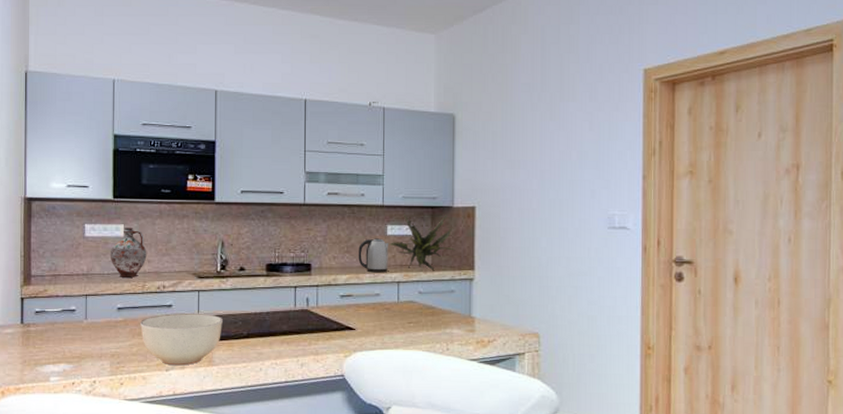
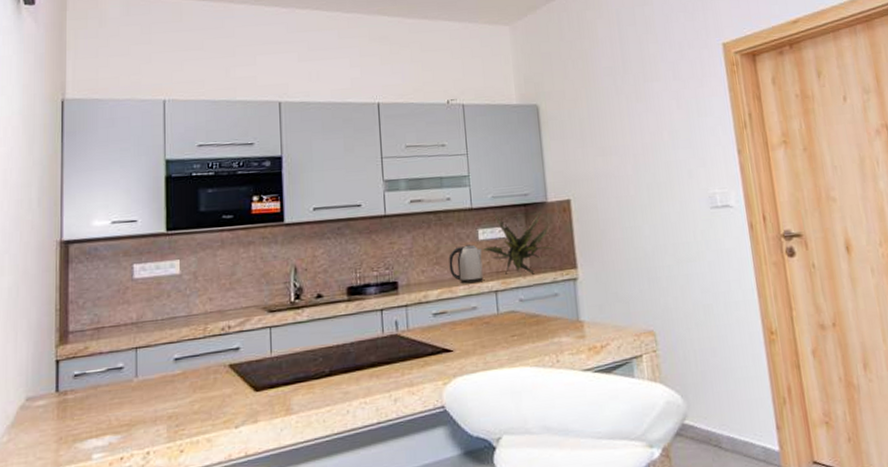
ceramic jug: present [109,228,147,277] -> none [163,262,208,322]
bowl: present [140,313,224,366] -> none [202,353,301,421]

